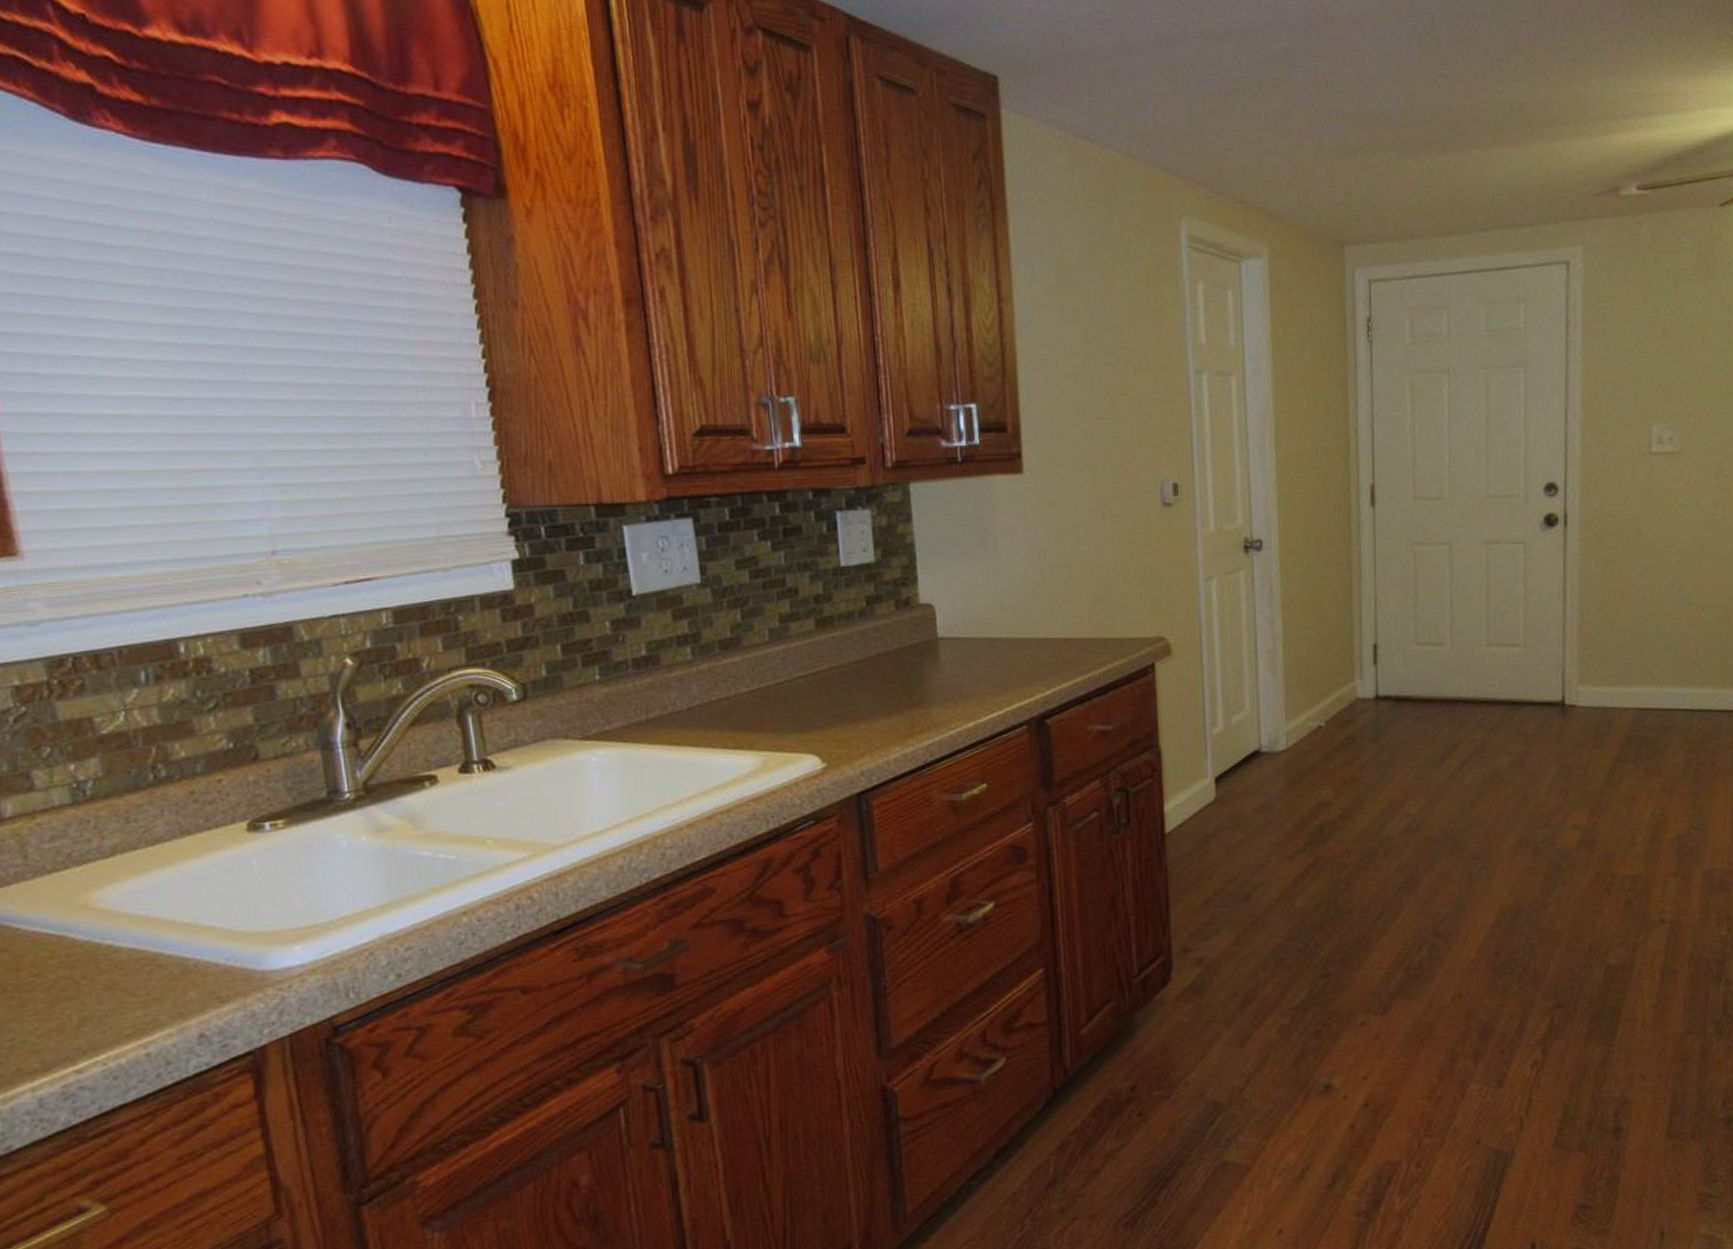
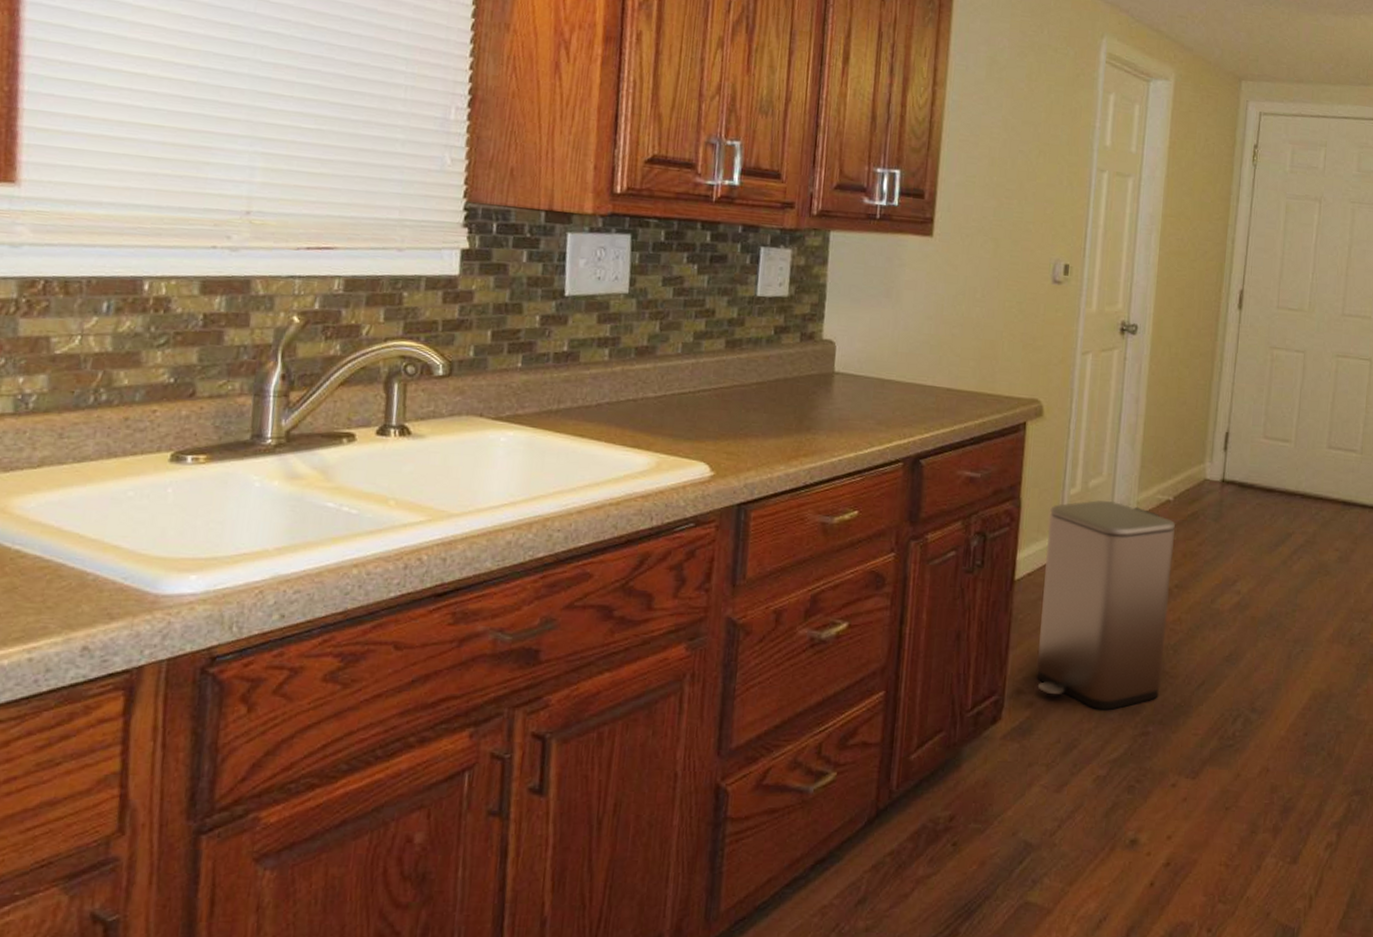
pedal bin: none [1192,735,1337,957] -> present [1037,500,1176,711]

